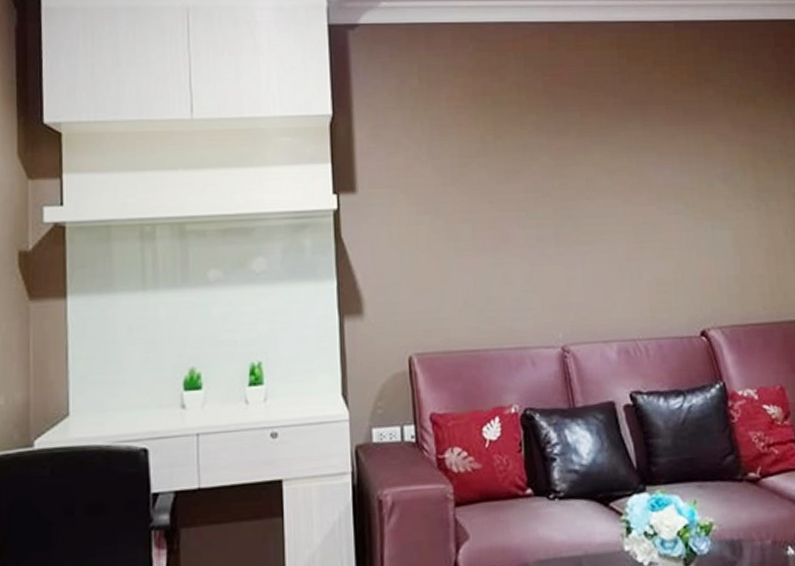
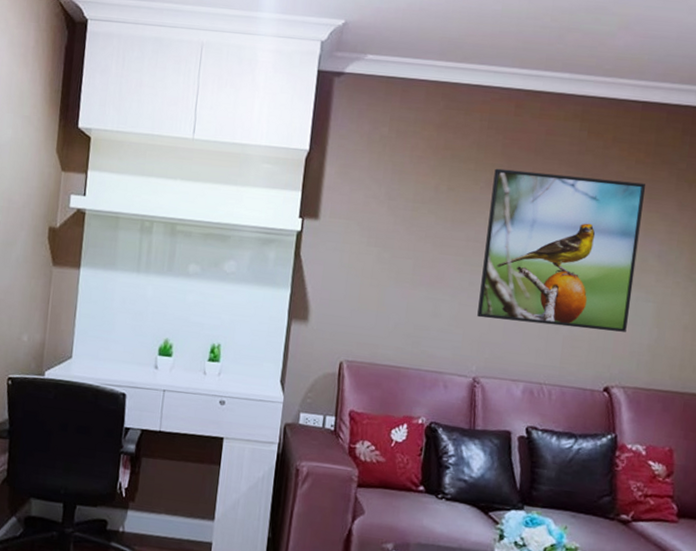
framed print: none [540,105,710,277] -> present [477,168,646,332]

